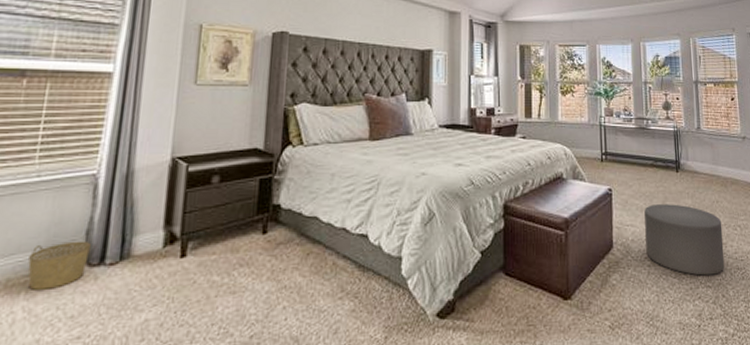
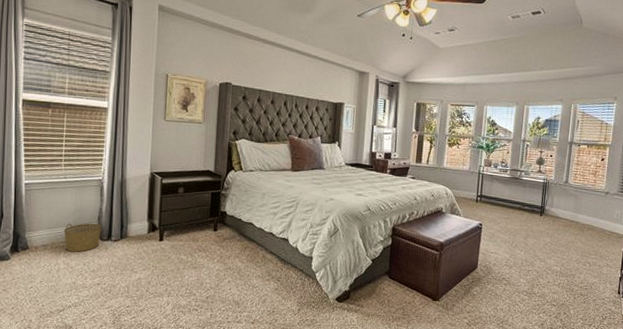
pouf: present [644,204,725,276] -> none [504,239,574,297]

